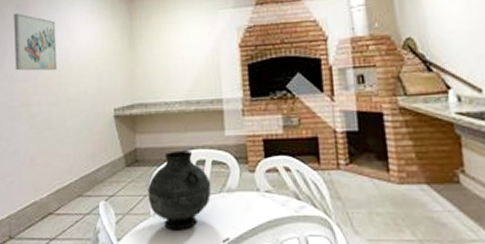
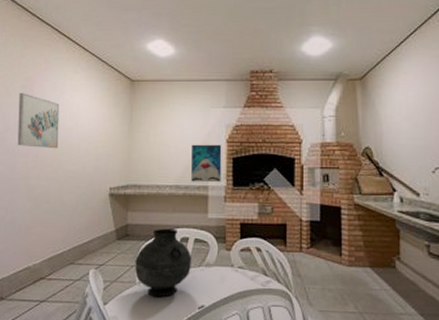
wall art: none [200,50,237,96] -> present [191,144,222,183]

